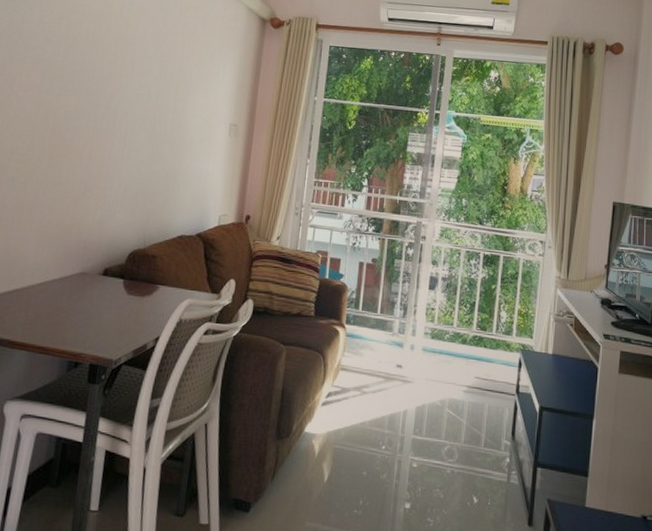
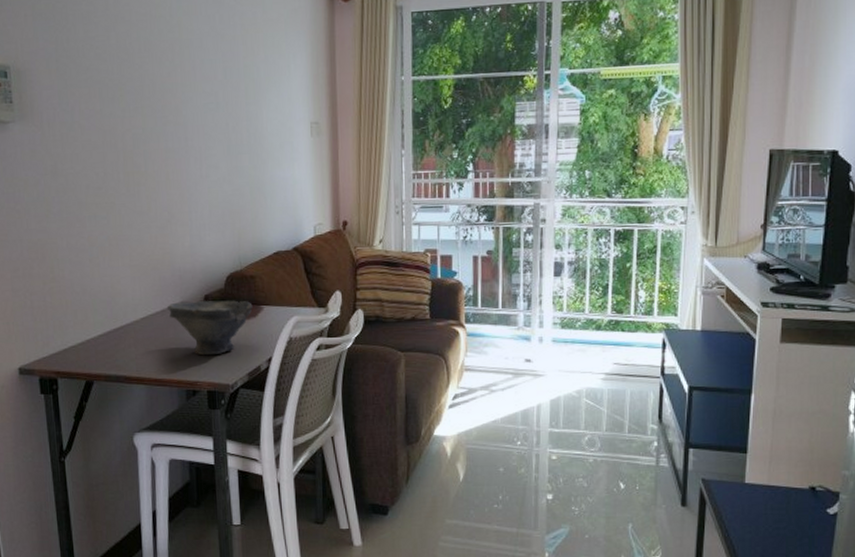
bowl: none [66,272,150,329] -> present [168,300,253,356]

